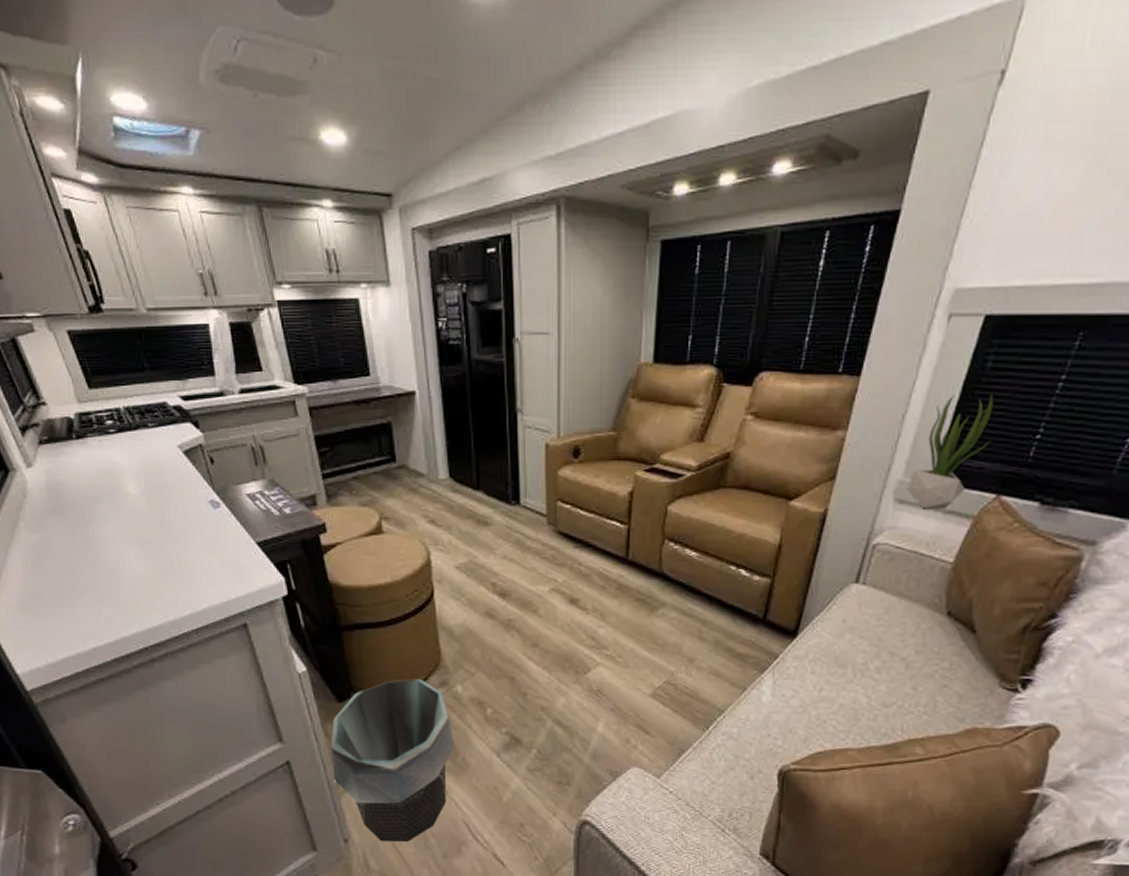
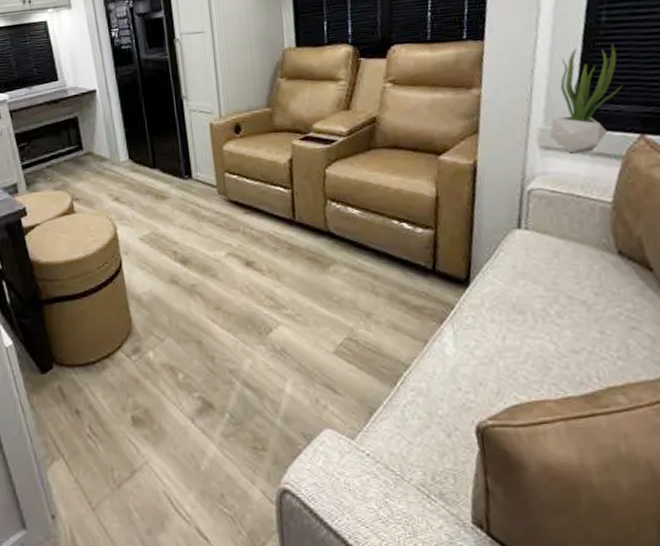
trash bin: present [331,679,455,842] -> none [36,347,151,518]

